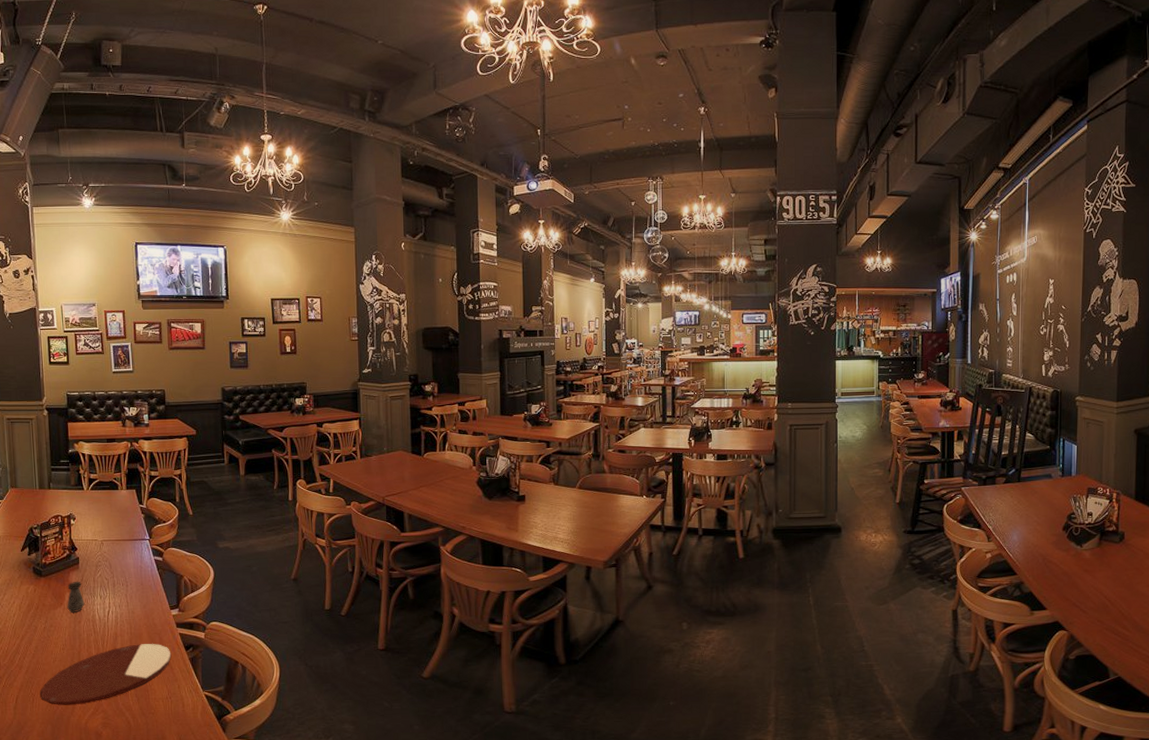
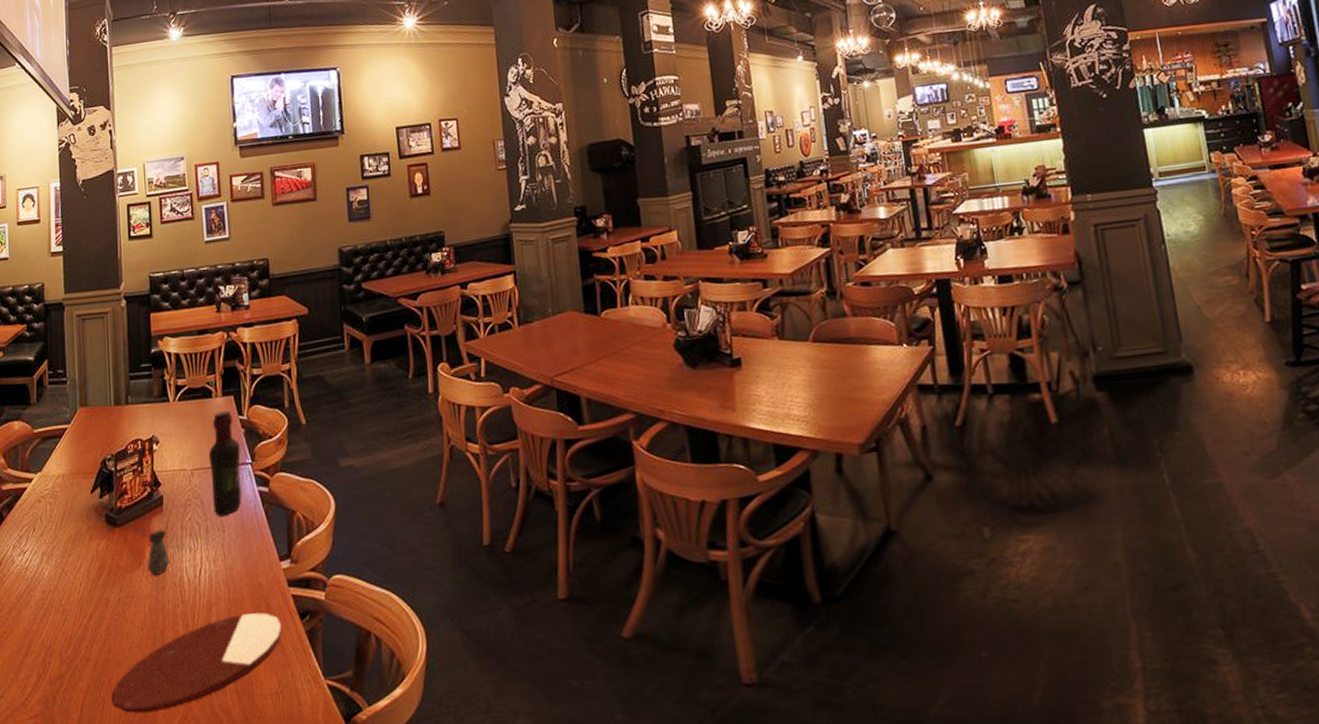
wine bottle: none [115,500,141,575] -> present [208,410,242,516]

